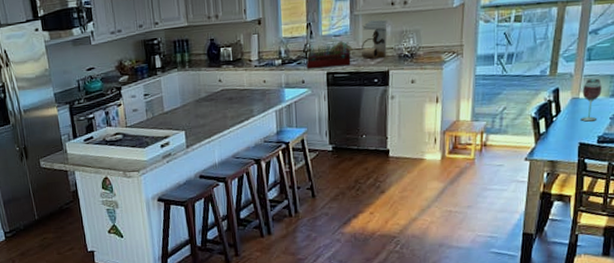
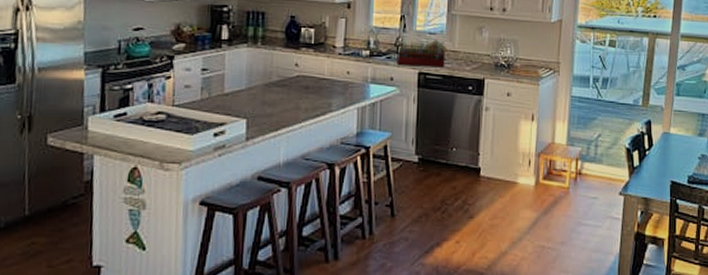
paper towel holder: present [361,19,387,60] -> none [457,23,485,65]
wineglass: present [581,78,602,122] -> none [672,114,690,159]

